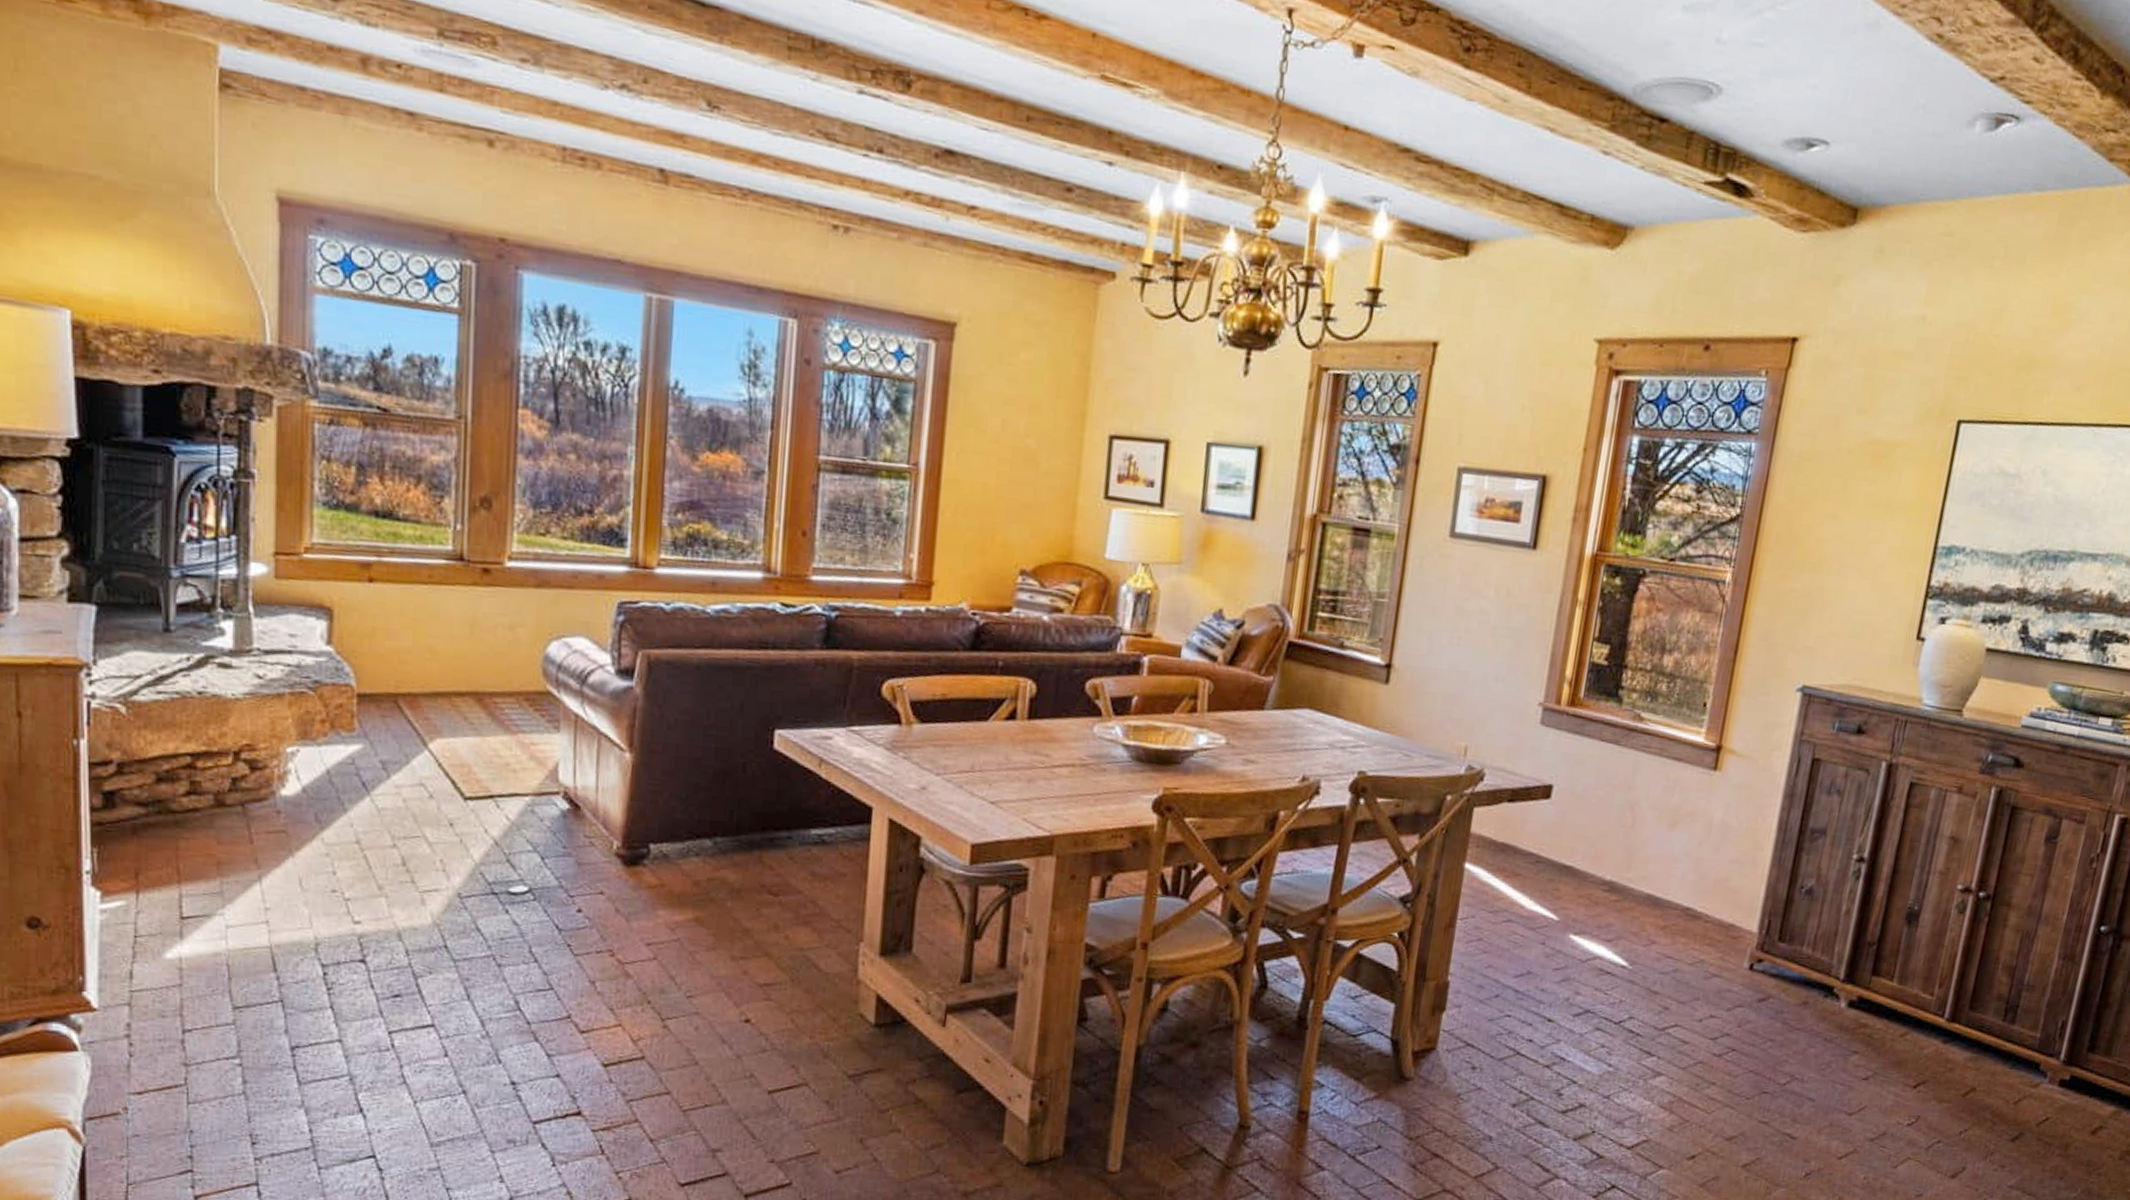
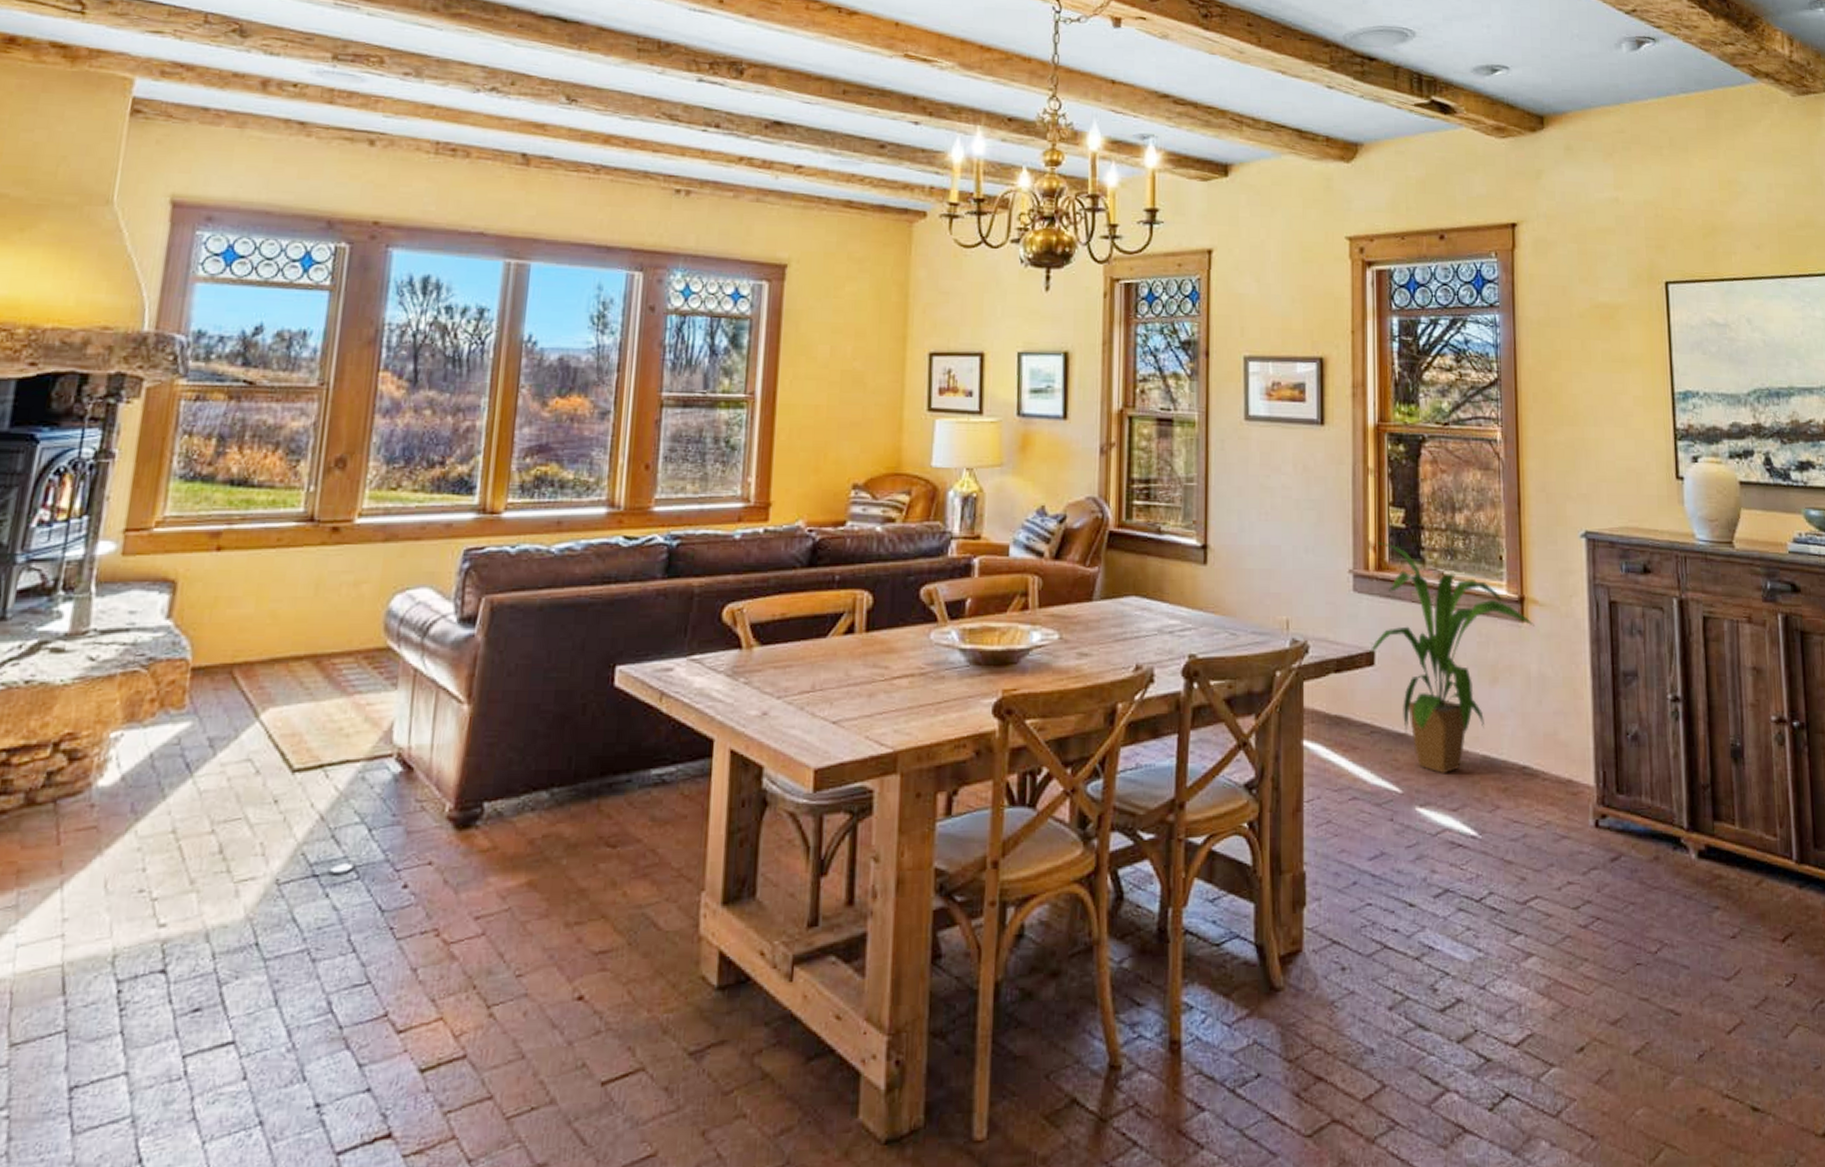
house plant: none [1547,677,1727,907] -> present [1369,542,1534,775]

